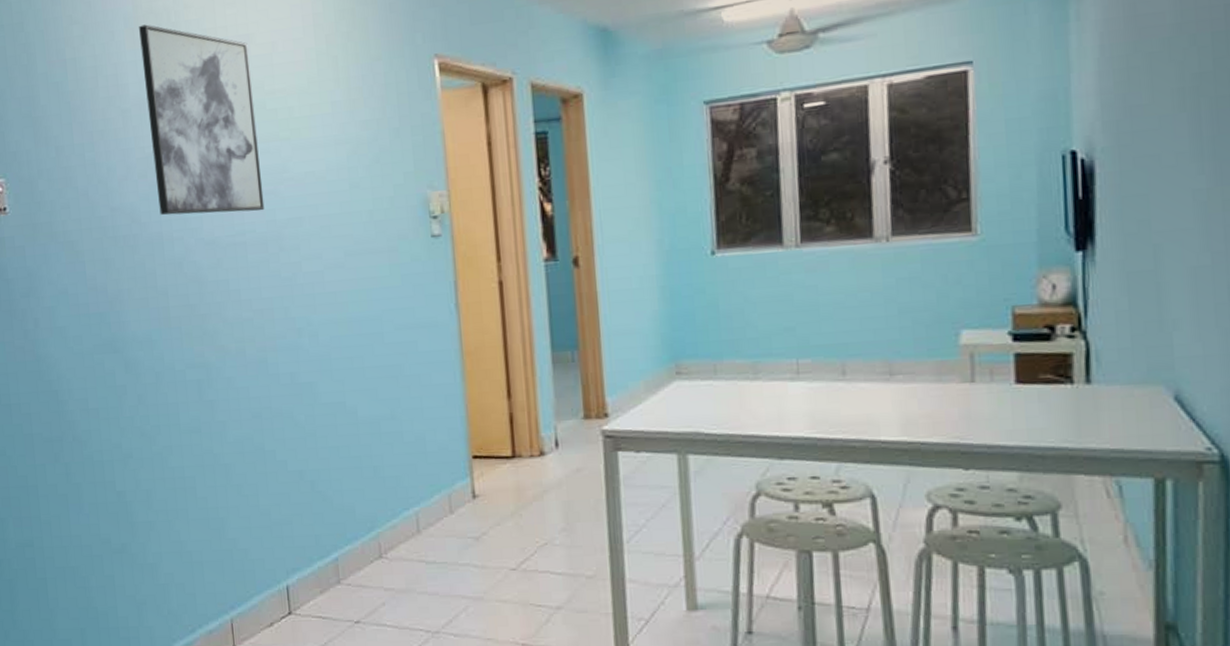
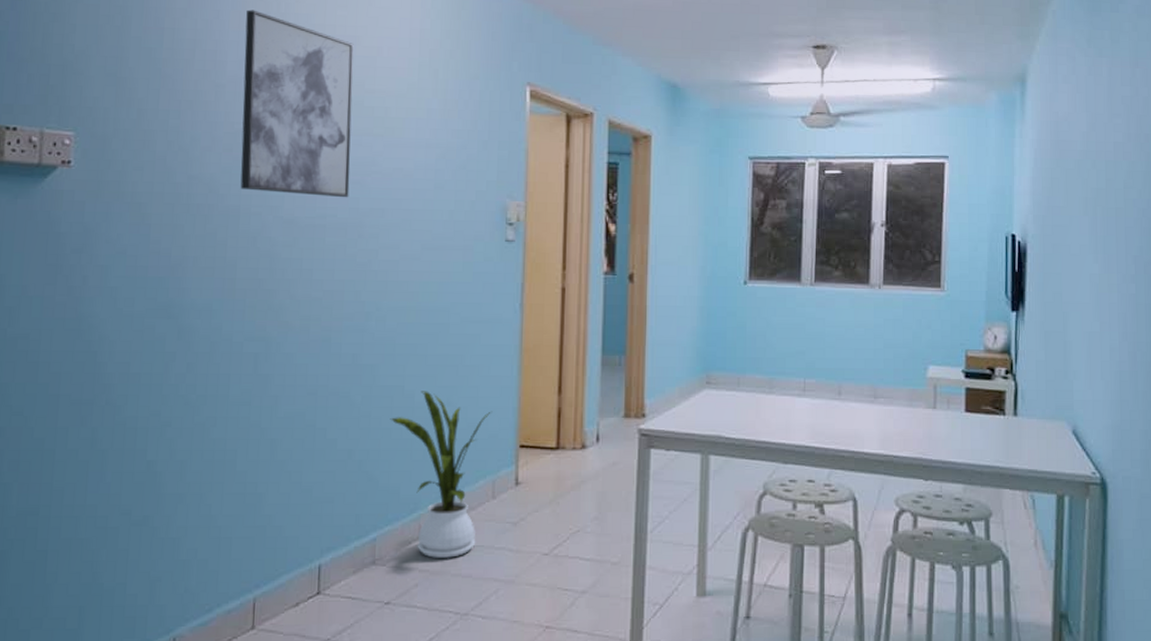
house plant: none [335,405,440,576] -> present [390,391,493,558]

